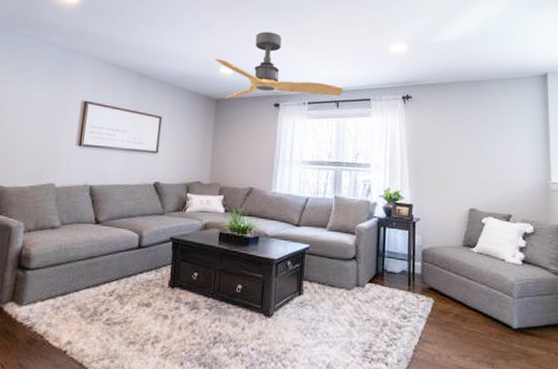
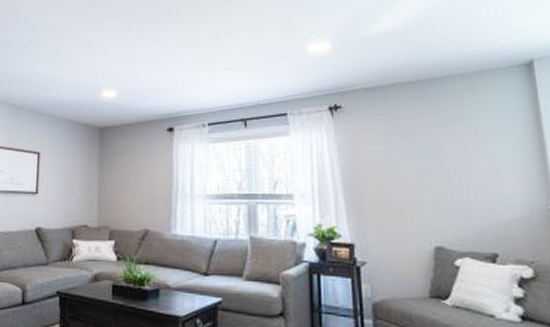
ceiling fan: present [214,31,344,99] -> none [95,44,252,126]

